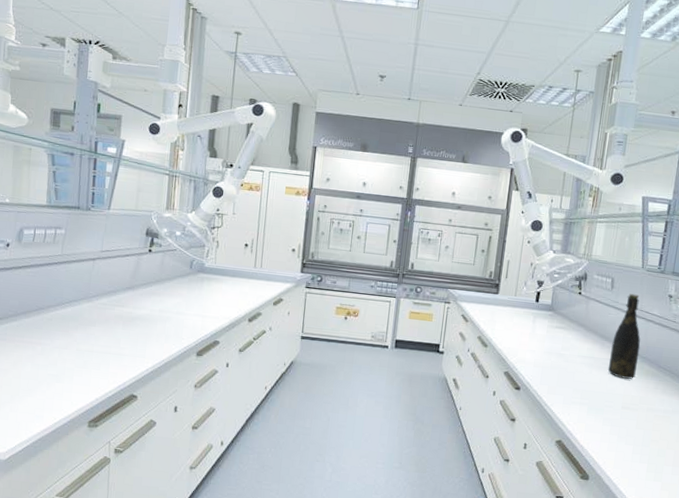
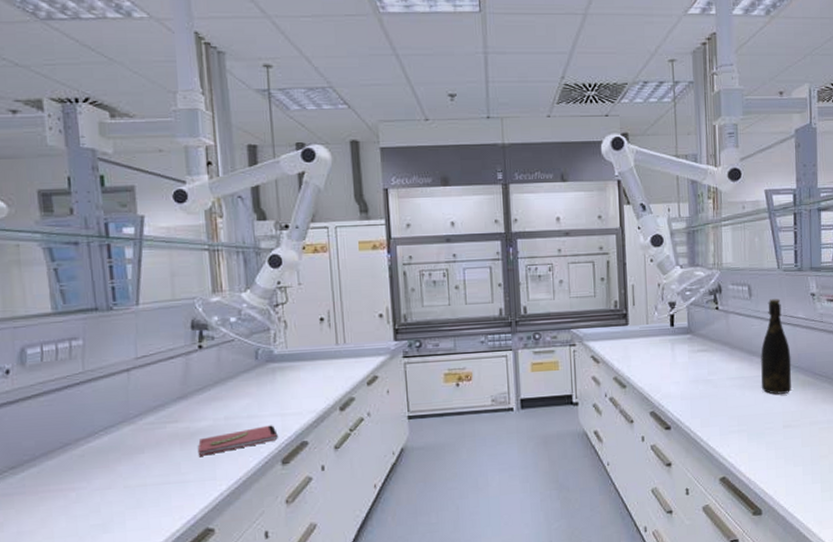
notebook: none [135,322,197,338] -> present [198,425,278,456]

